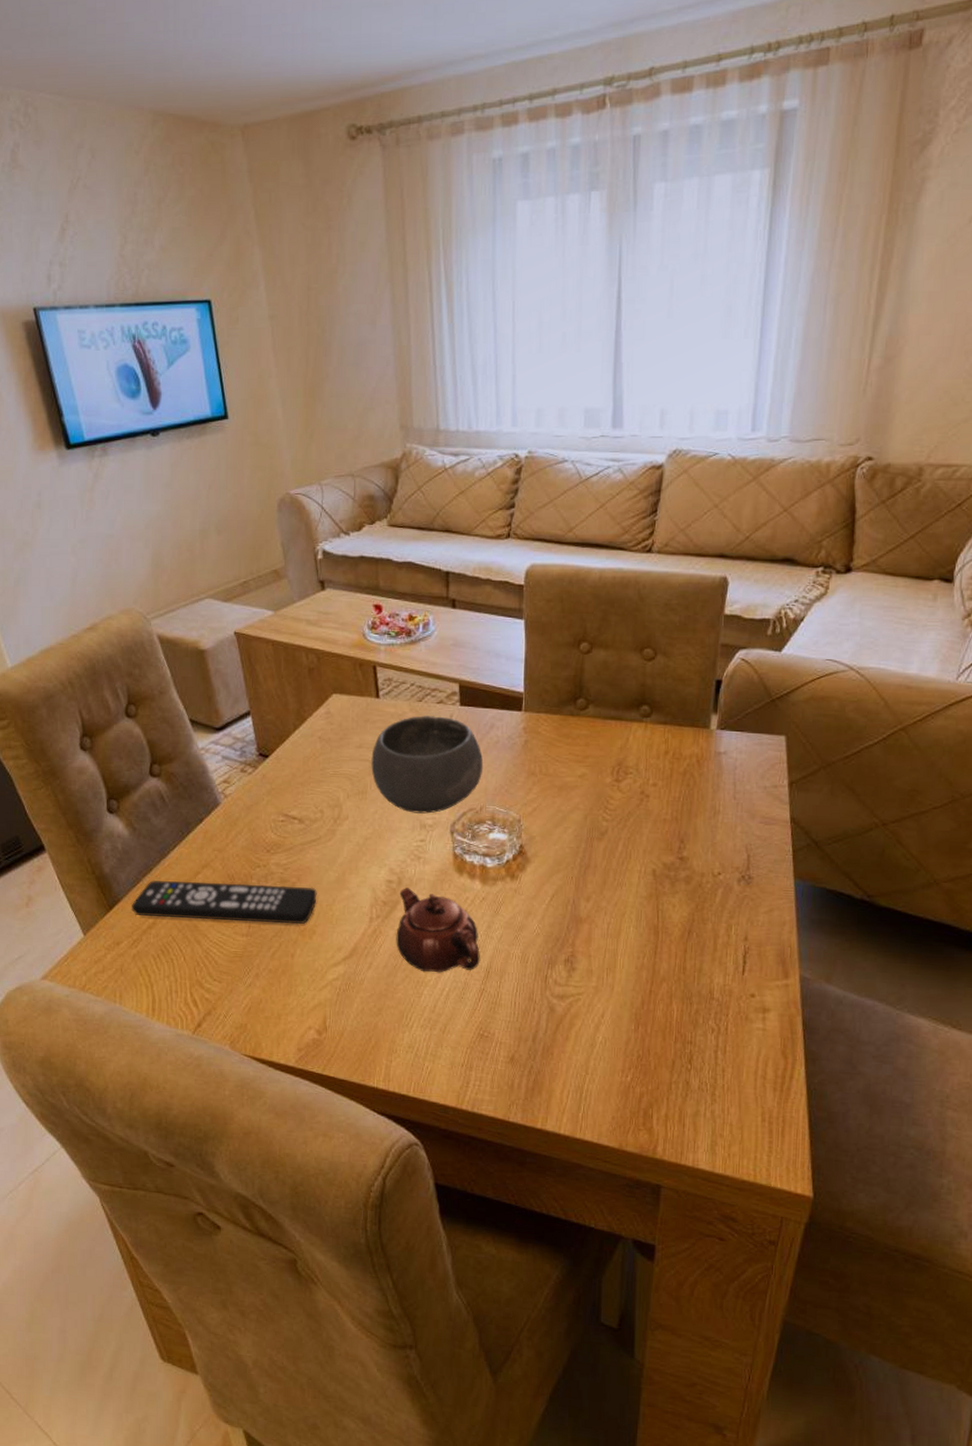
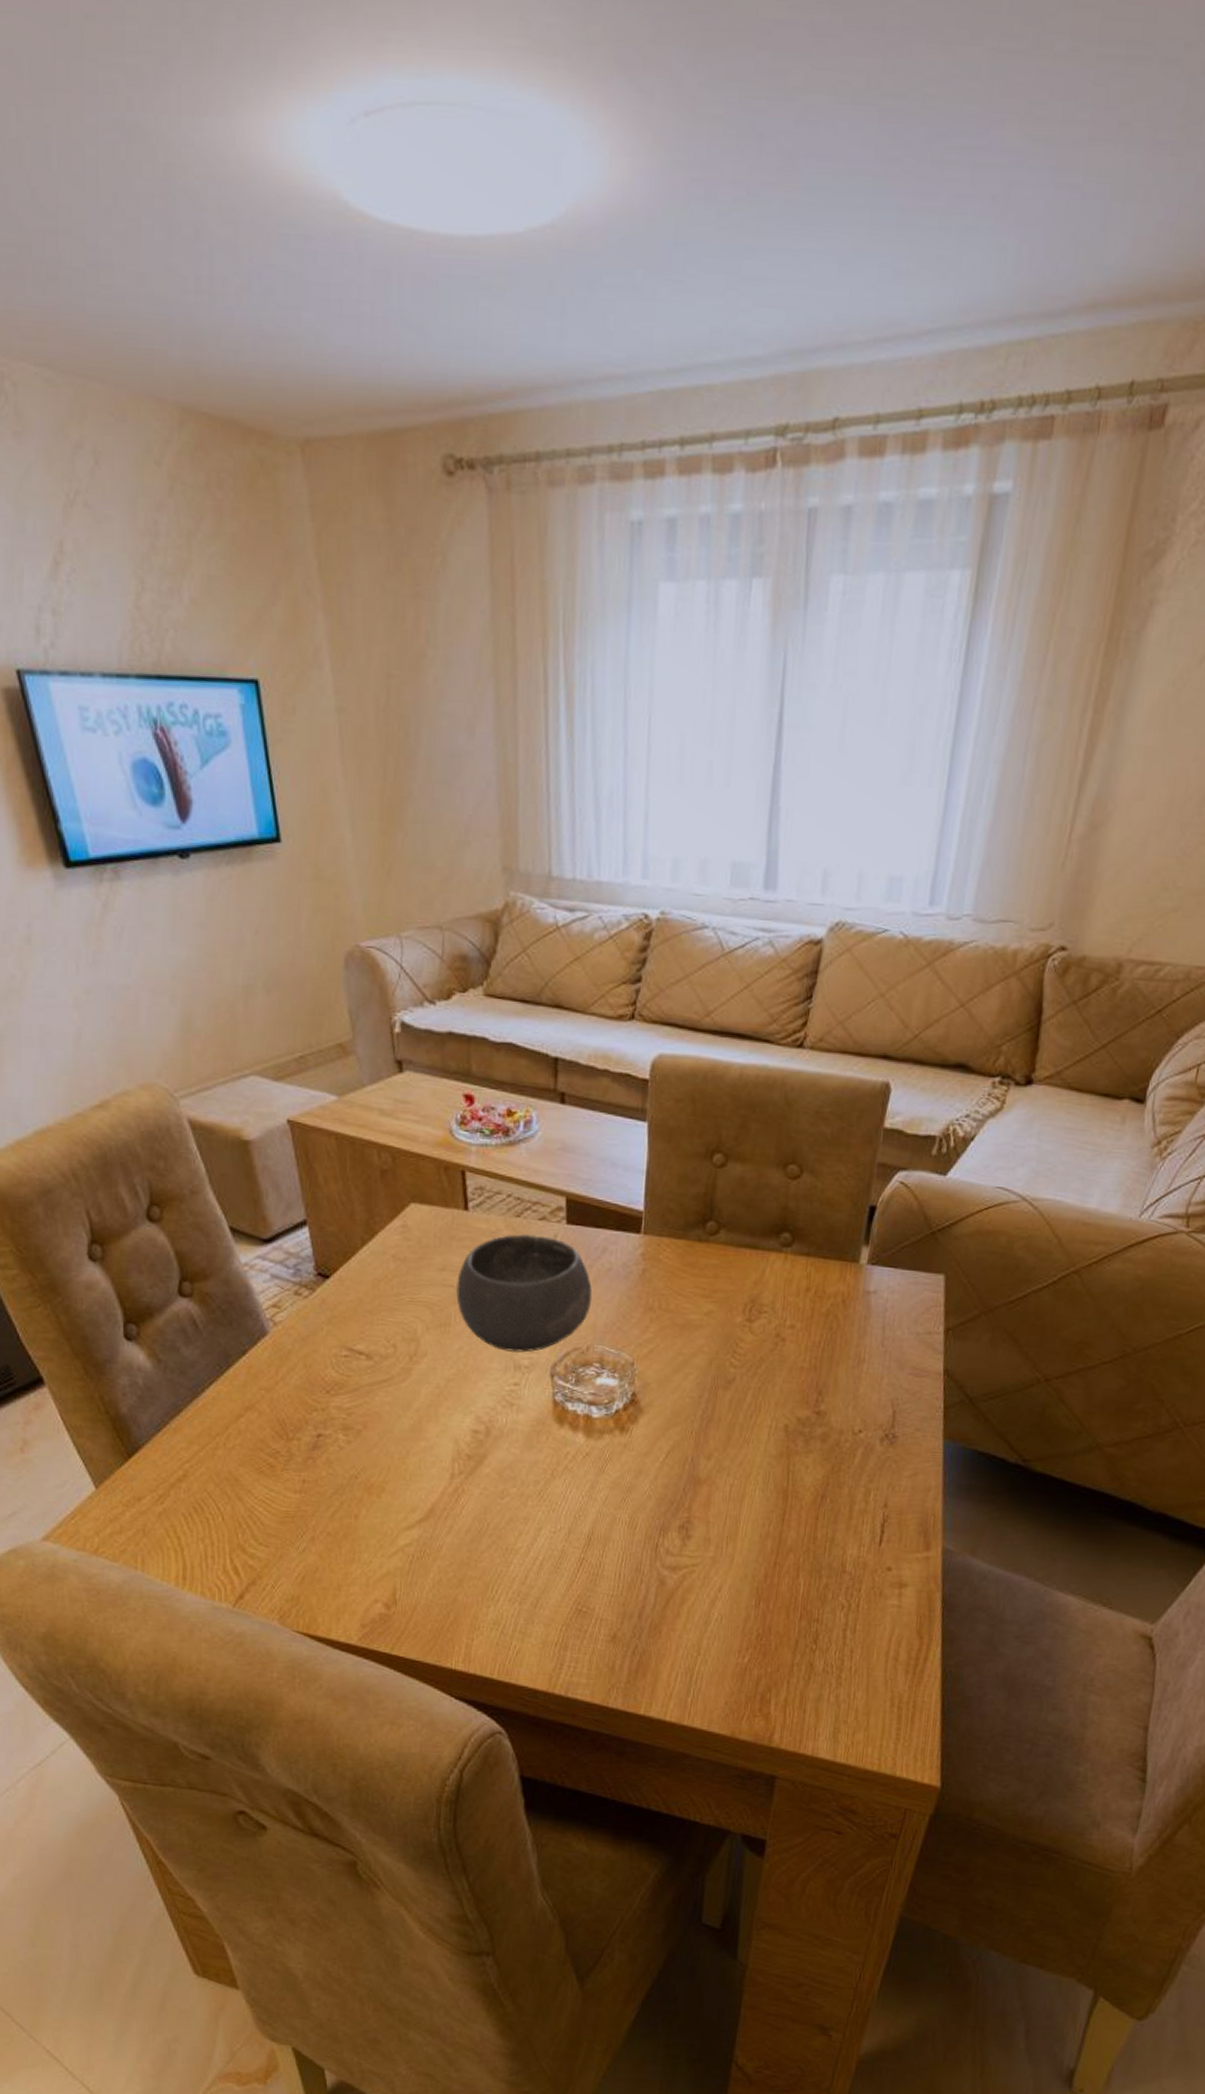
remote control: present [132,879,317,925] -> none [156,1423,388,1480]
teapot: present [396,888,480,973] -> none [481,1439,581,1540]

